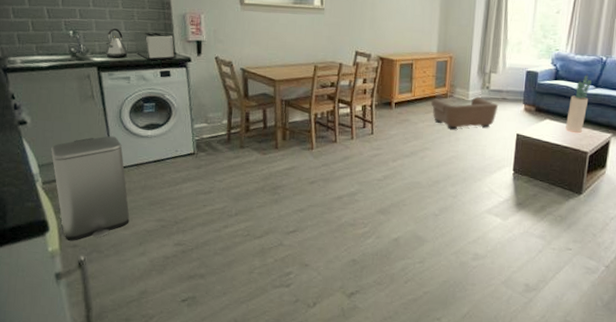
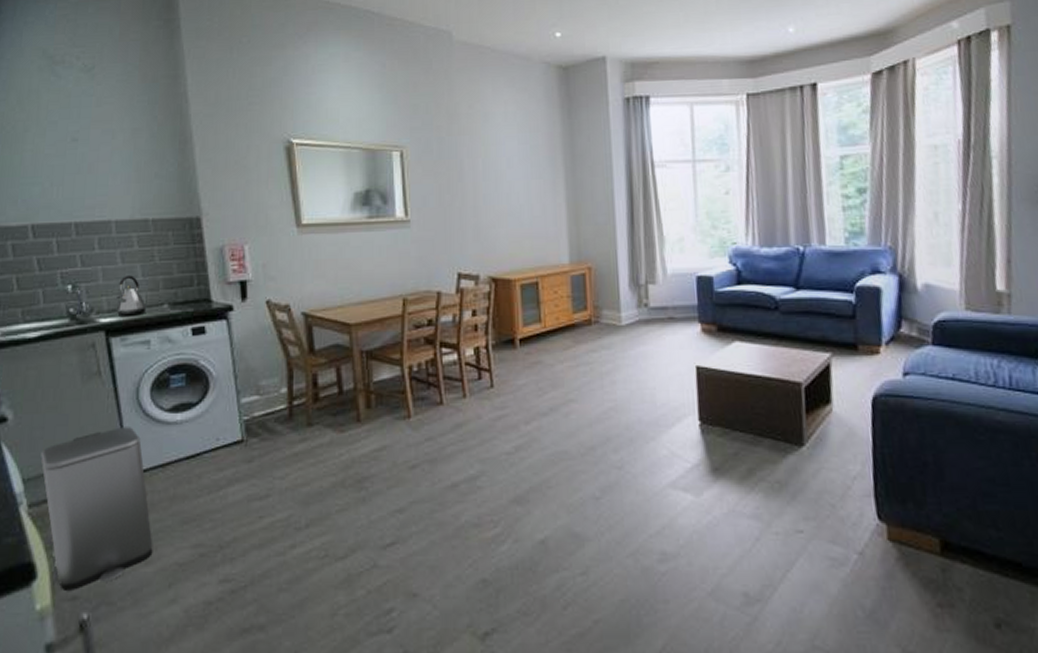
toaster: present [134,31,175,61] -> none [155,274,210,315]
dog bed: present [431,96,499,130] -> none [570,318,665,369]
vase: present [566,73,591,134] -> none [763,271,790,357]

